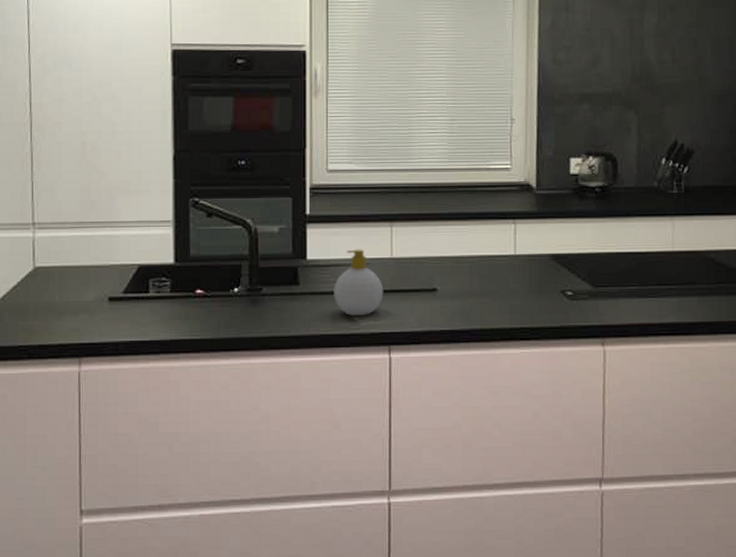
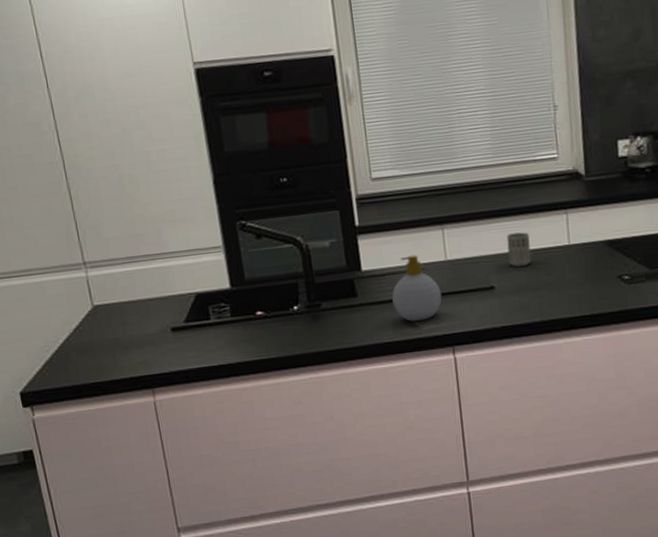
cup: none [454,237,476,271] -> present [506,232,532,267]

